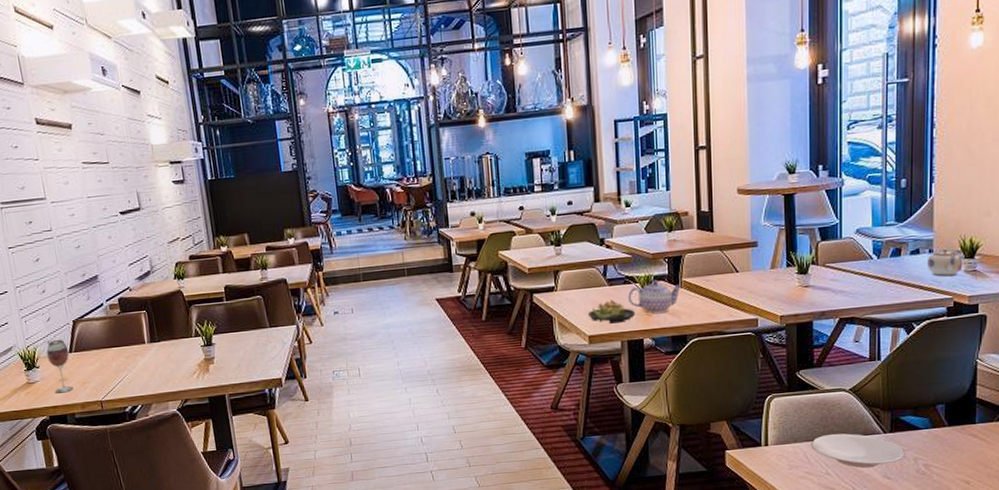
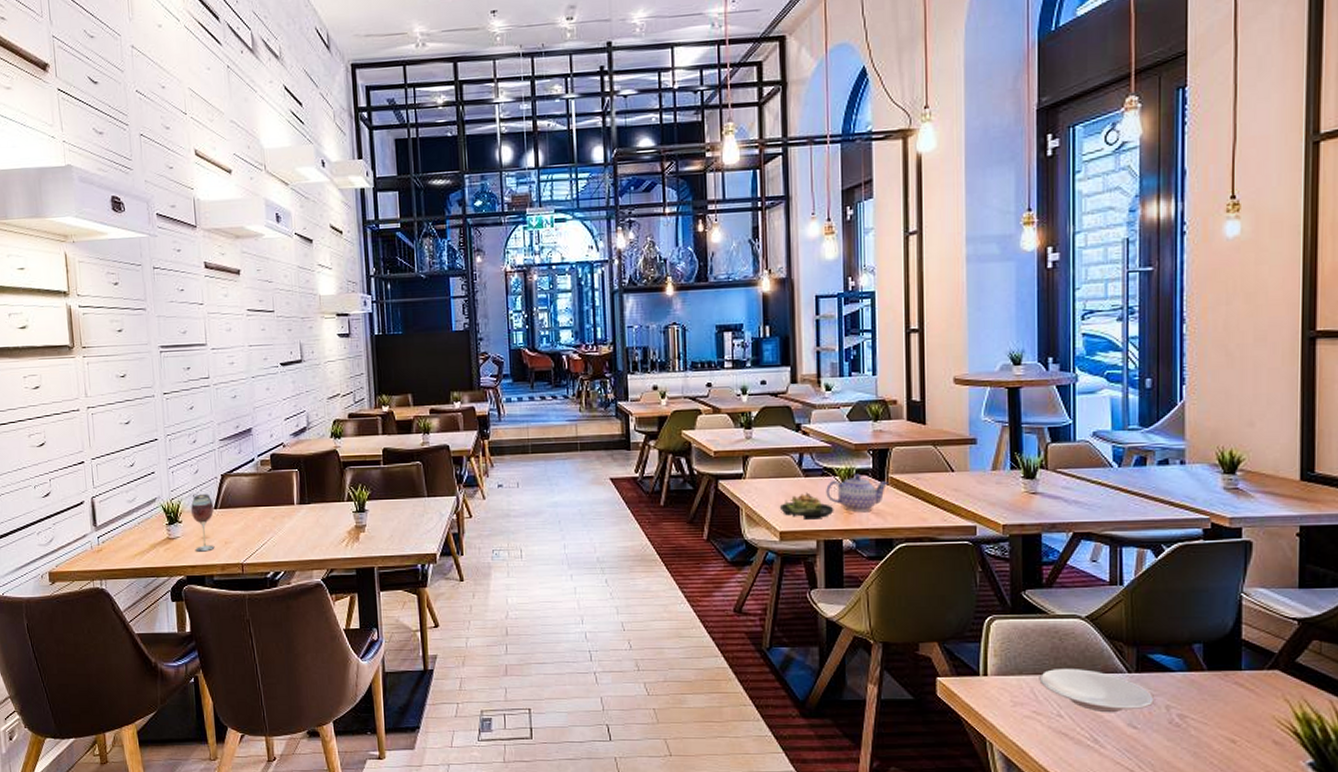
teapot: present [926,248,963,277] -> none [1177,461,1222,493]

